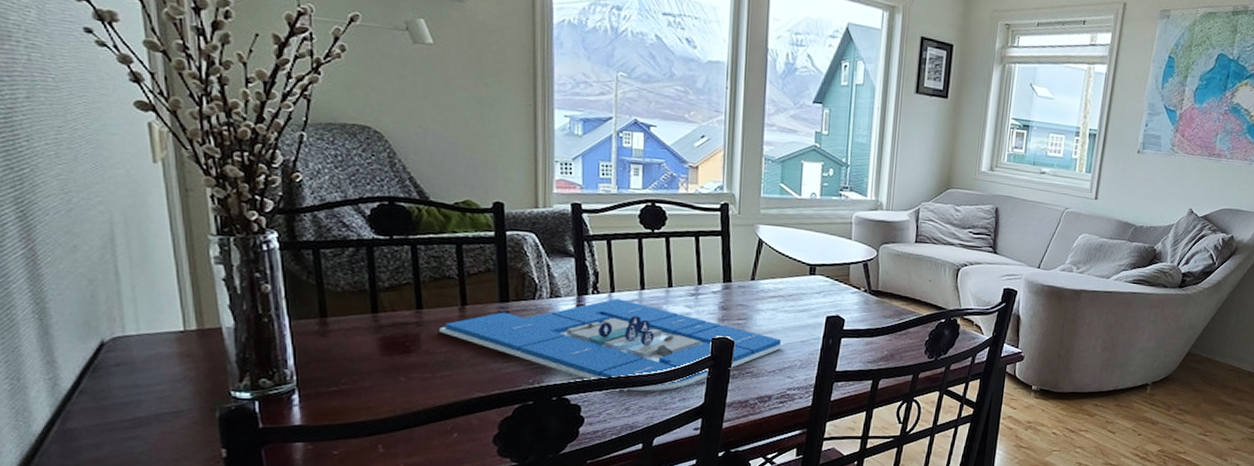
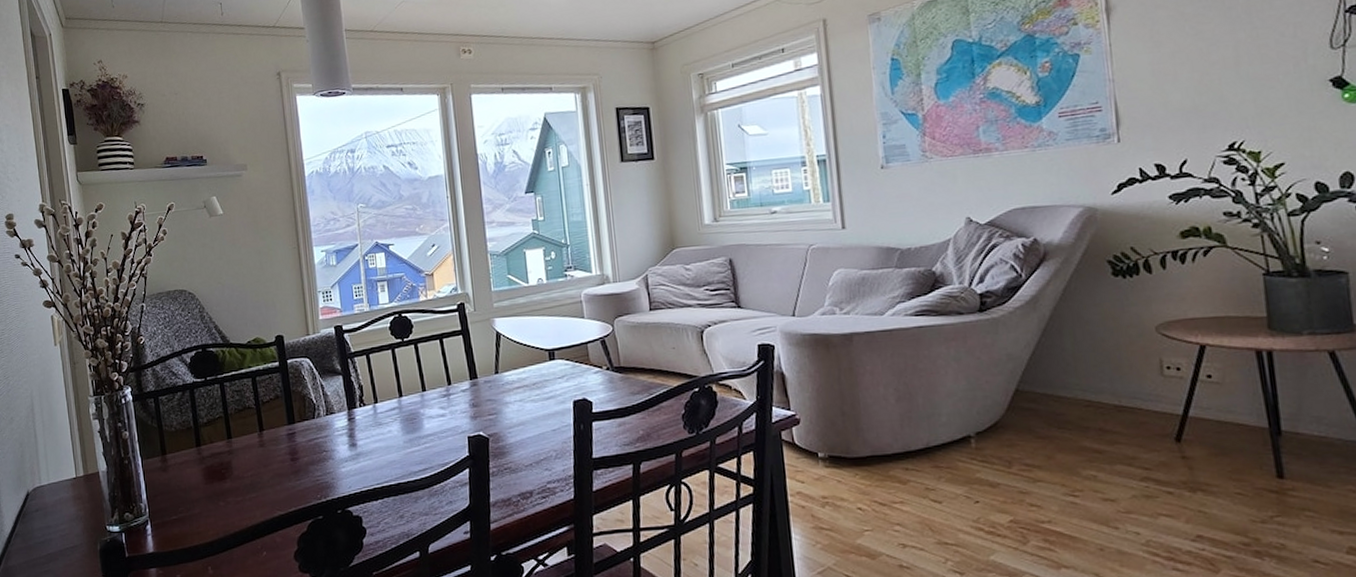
board game: present [439,298,784,391] -> none [245,408,537,497]

